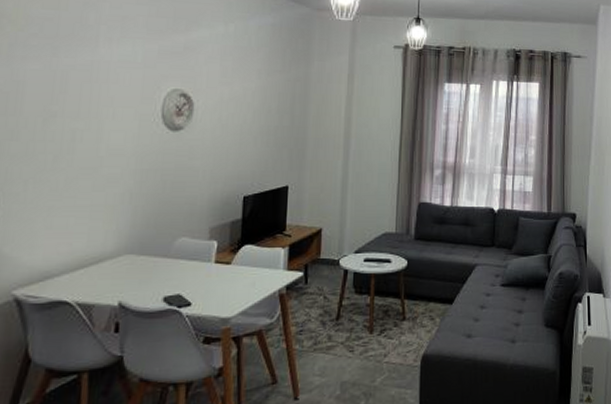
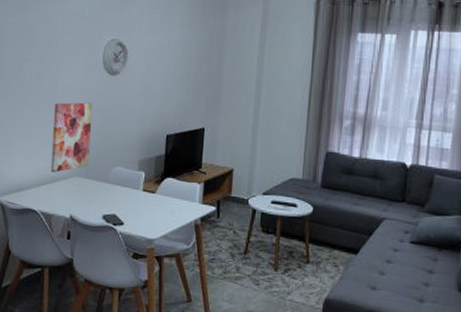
wall art: none [90,164,149,252] -> present [50,102,93,173]

